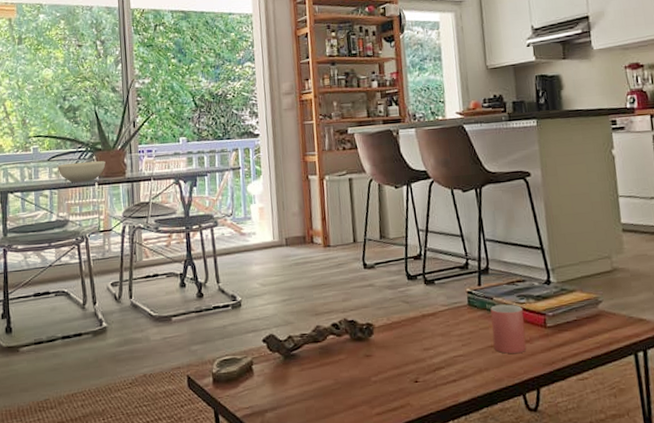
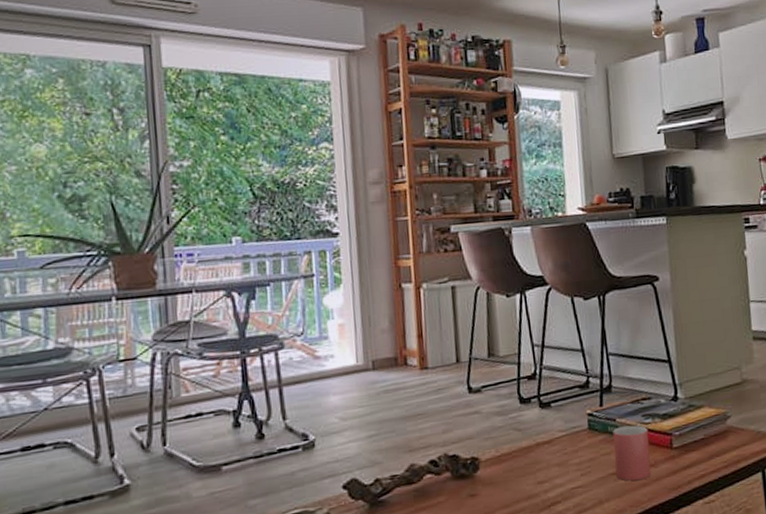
bowl: present [57,161,106,183] -> none [55,268,127,298]

